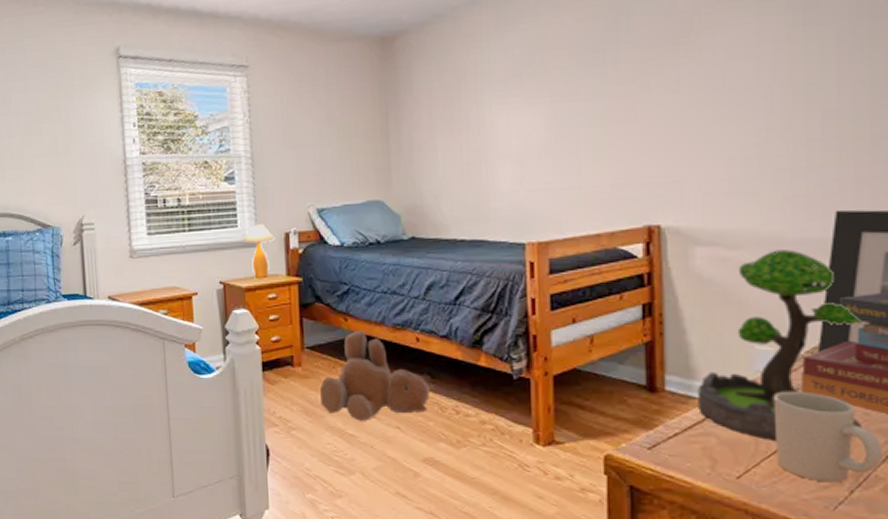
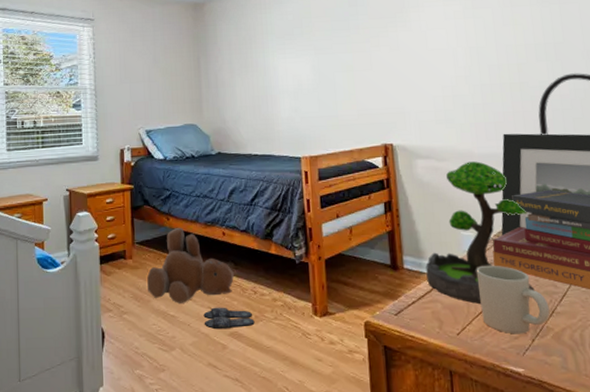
table lamp: present [242,221,274,280] -> none [86,140,111,187]
slippers: none [390,427,456,454] -> present [203,307,255,330]

